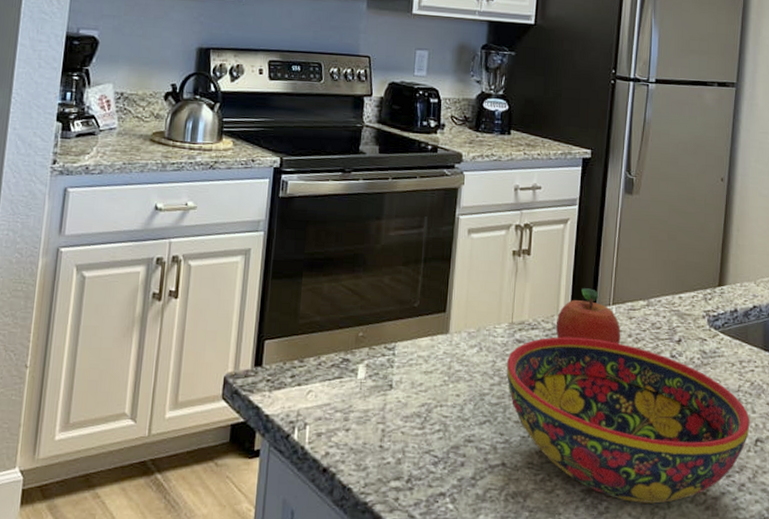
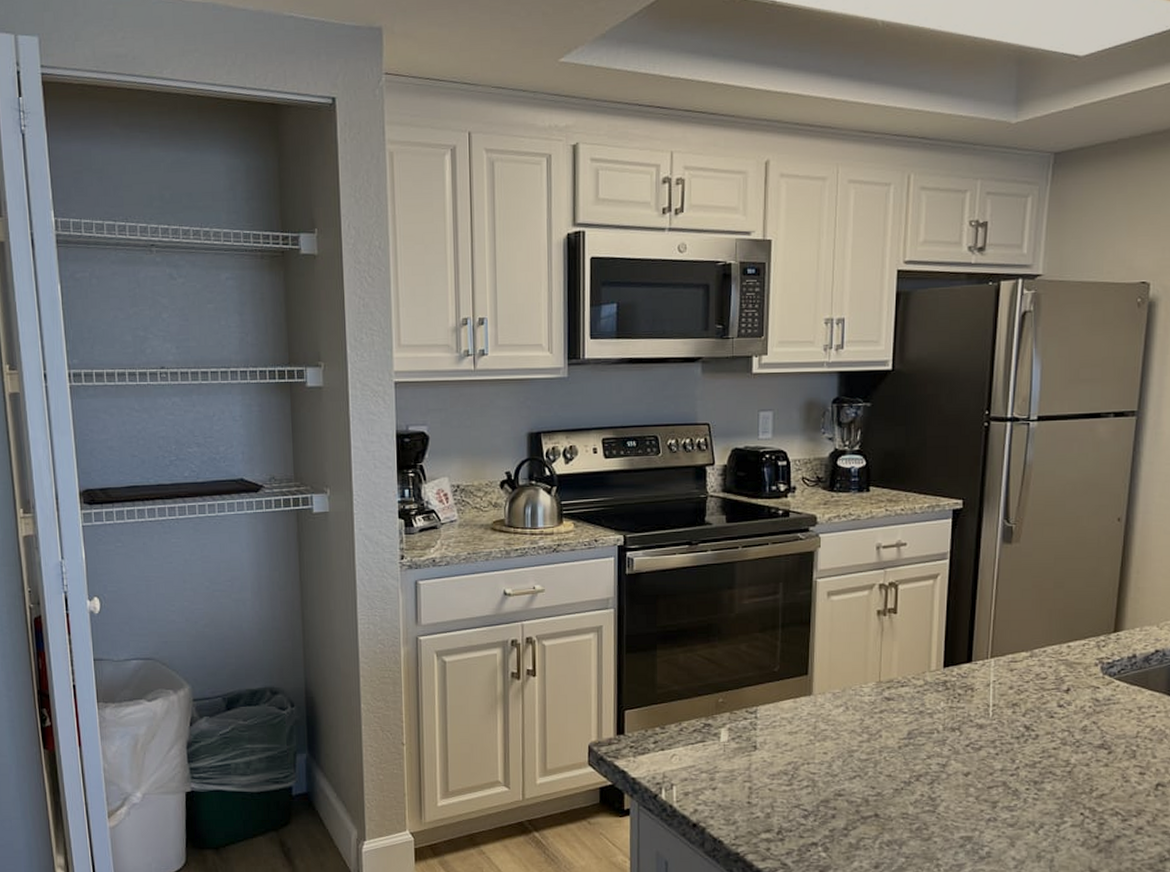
bowl: present [506,336,750,504] -> none [875,692,1150,848]
fruit: present [555,288,621,344] -> none [927,643,1001,697]

